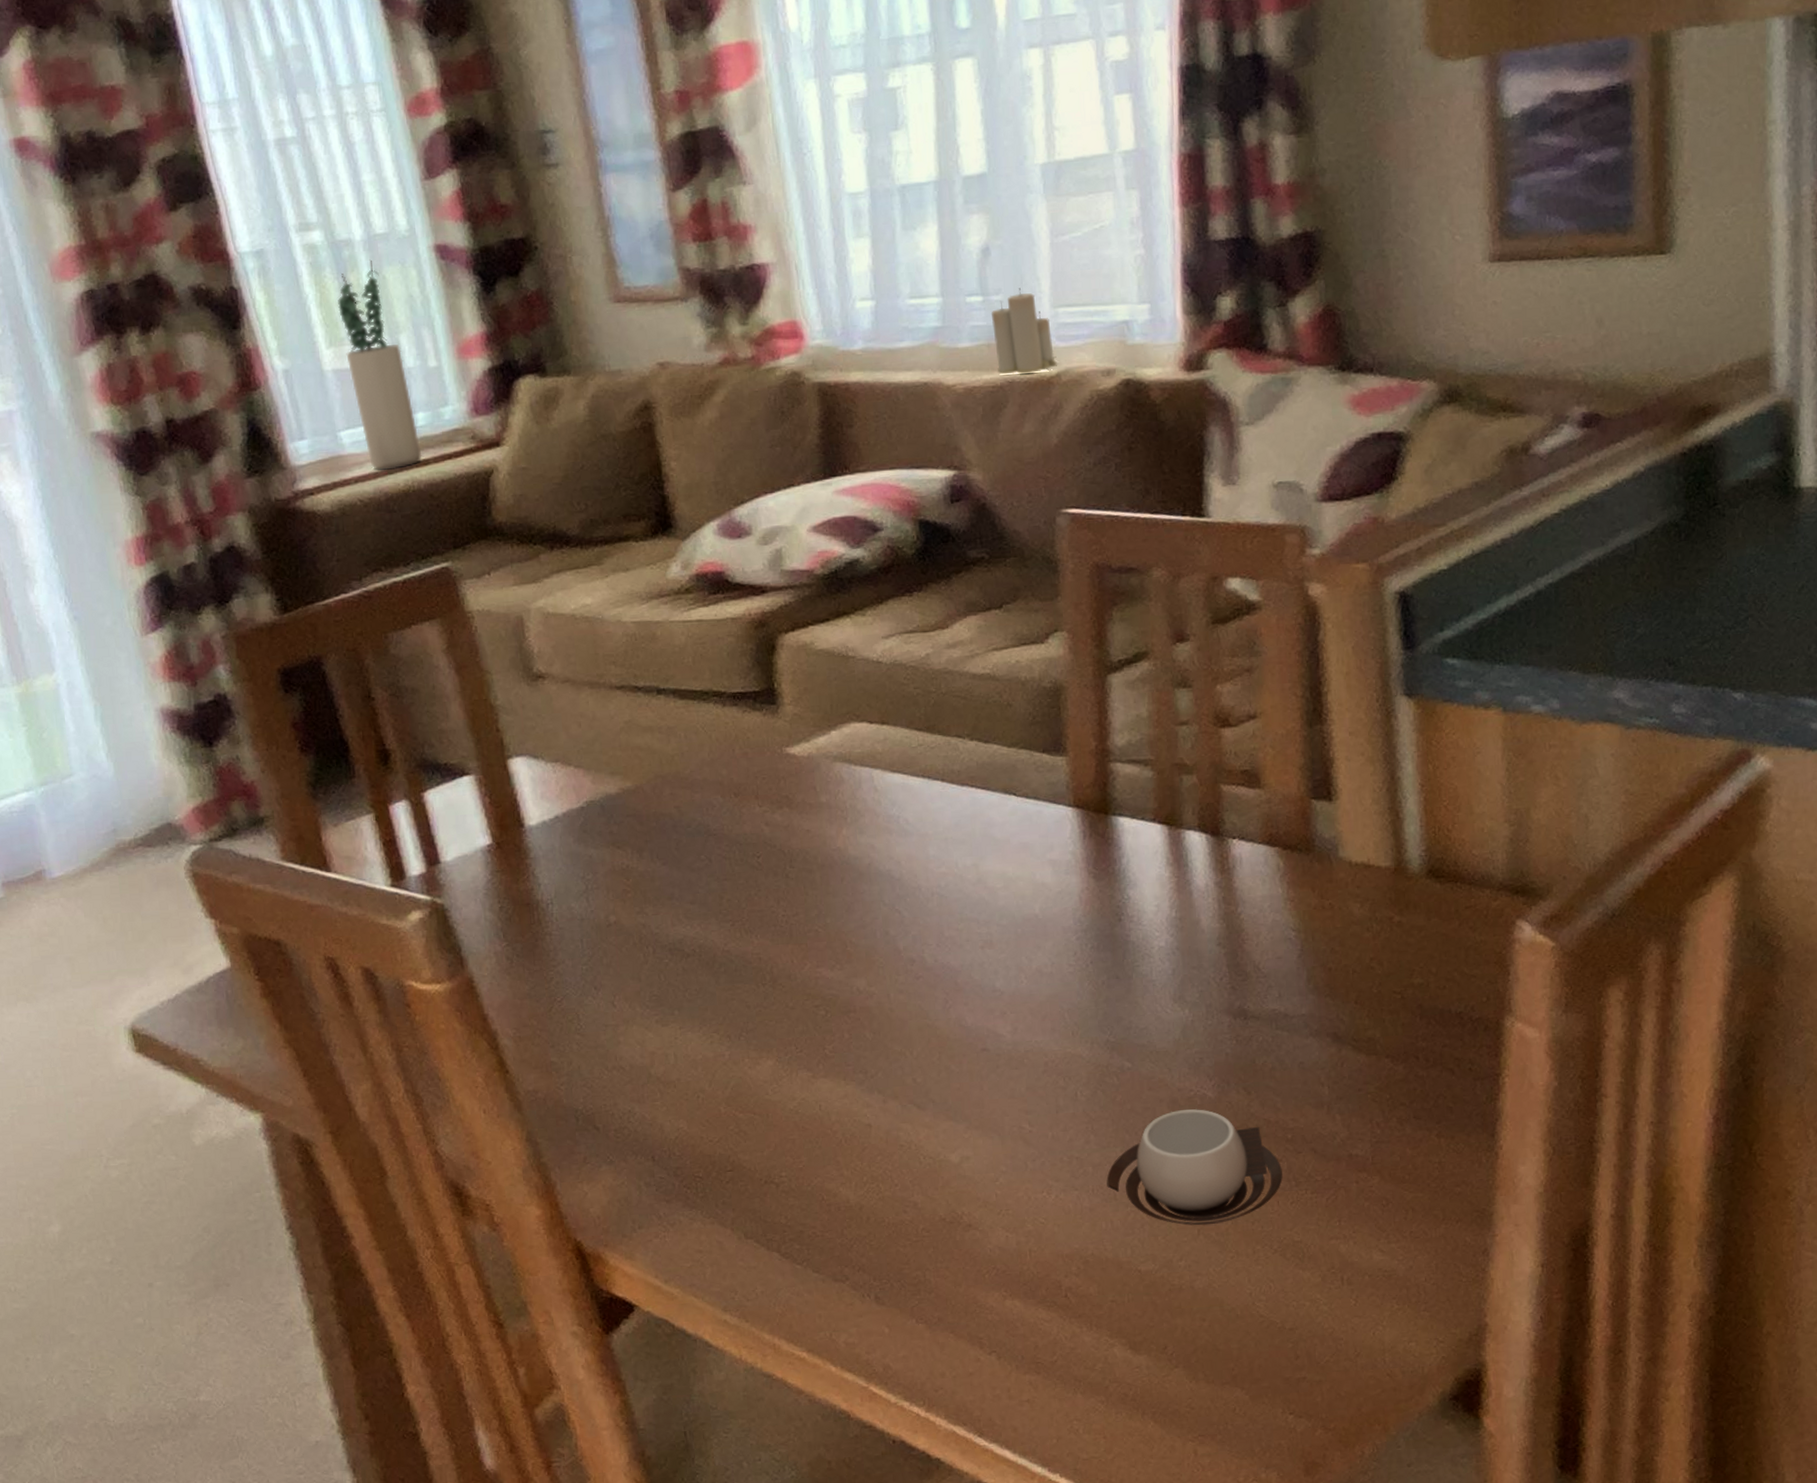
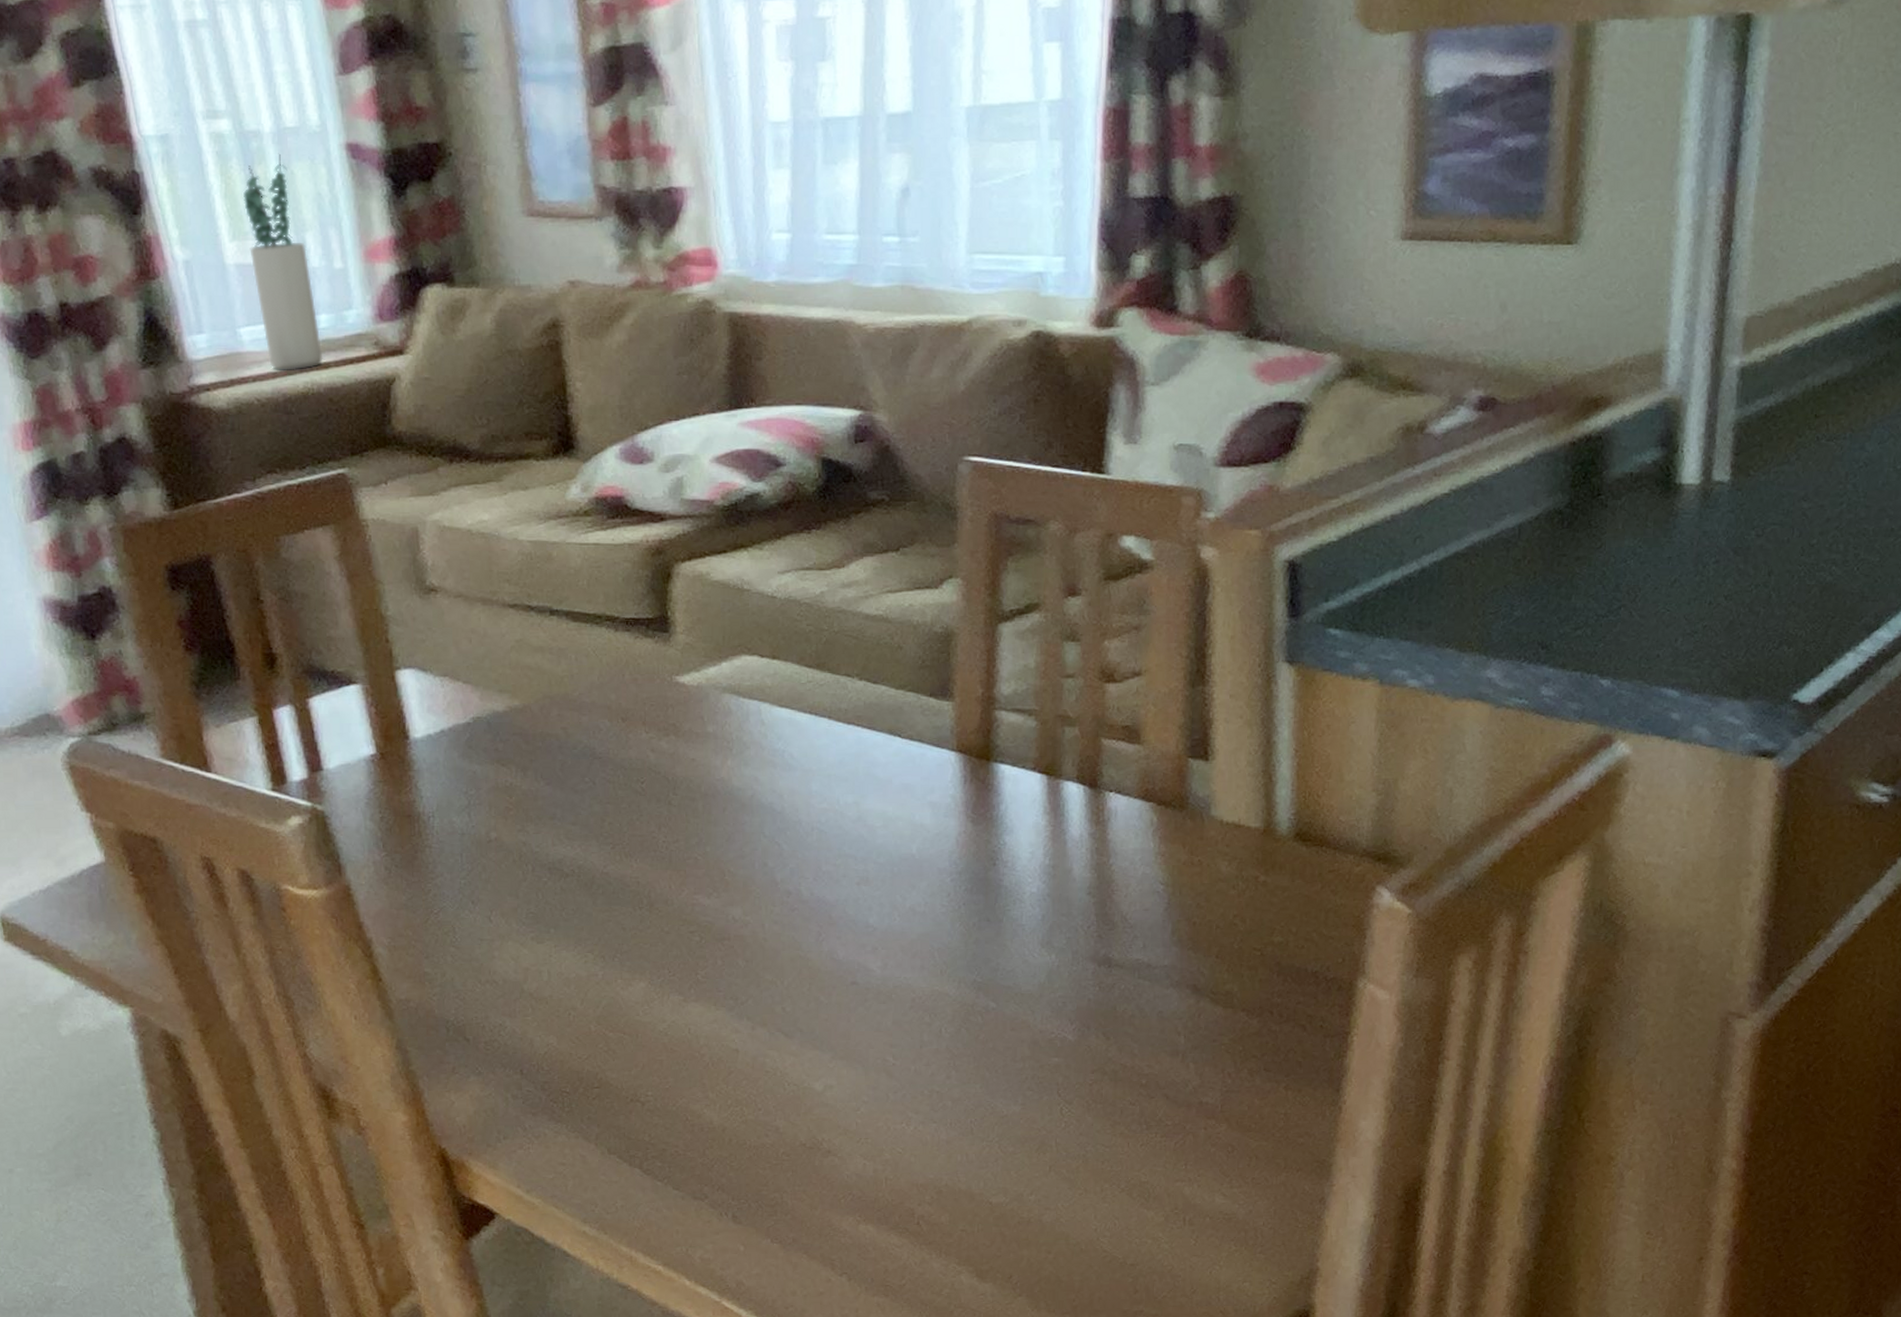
candle: present [991,288,1058,375] -> none [906,231,970,318]
cup: present [1106,1109,1283,1226] -> none [965,1051,1134,1163]

